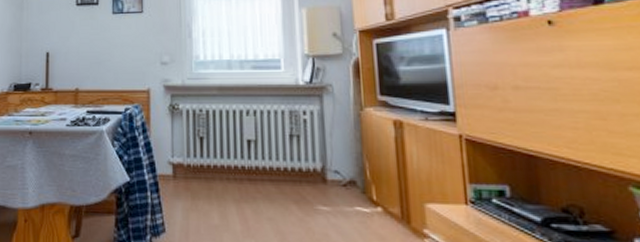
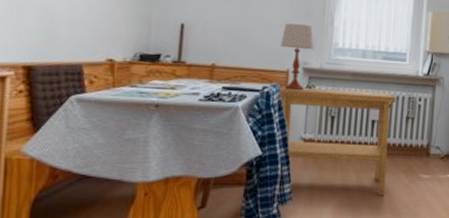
table lamp: none [138,40,174,110] -> present [280,23,315,91]
side table: none [139,106,274,231] -> present [277,86,396,196]

